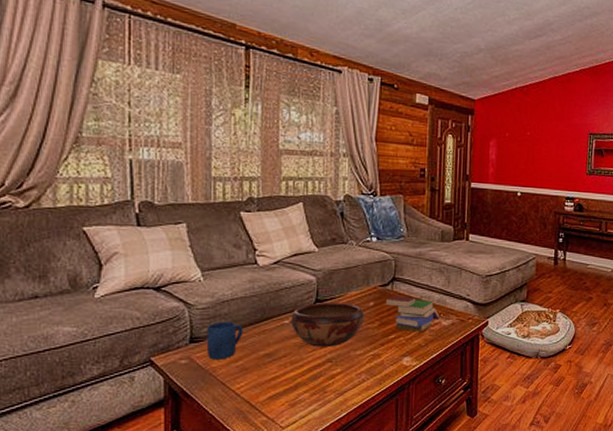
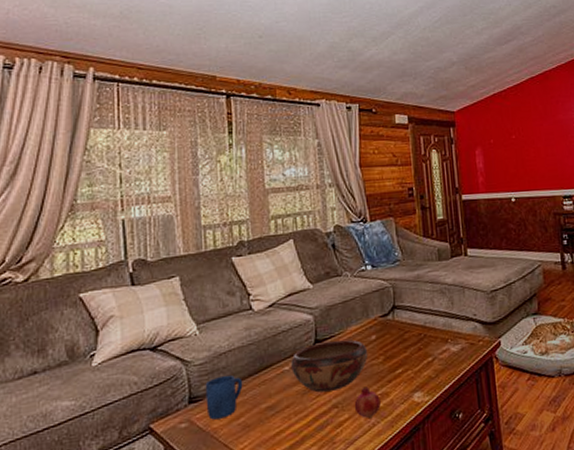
fruit: none [347,347,372,375] -> present [354,386,381,419]
book: present [386,296,440,332] -> none [388,324,448,363]

